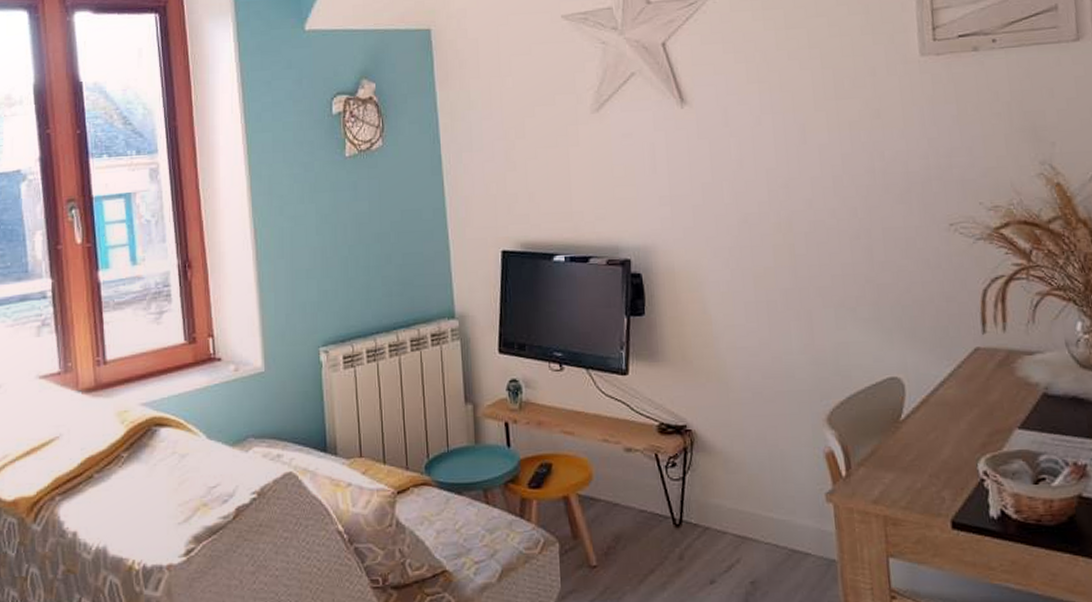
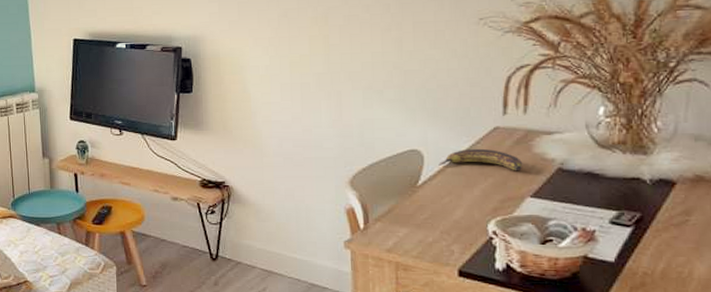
banana: none [921,373,1008,399] -> present [438,148,523,171]

